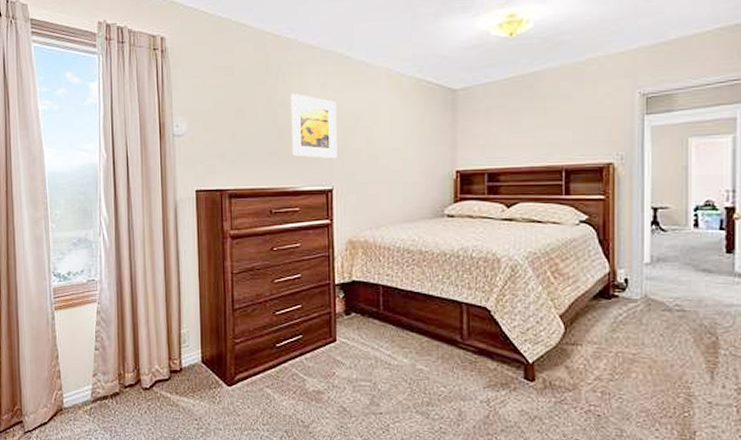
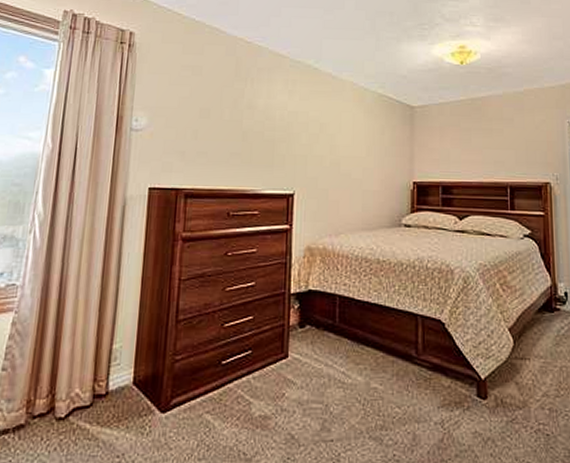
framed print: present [291,93,337,159] -> none [255,98,303,164]

